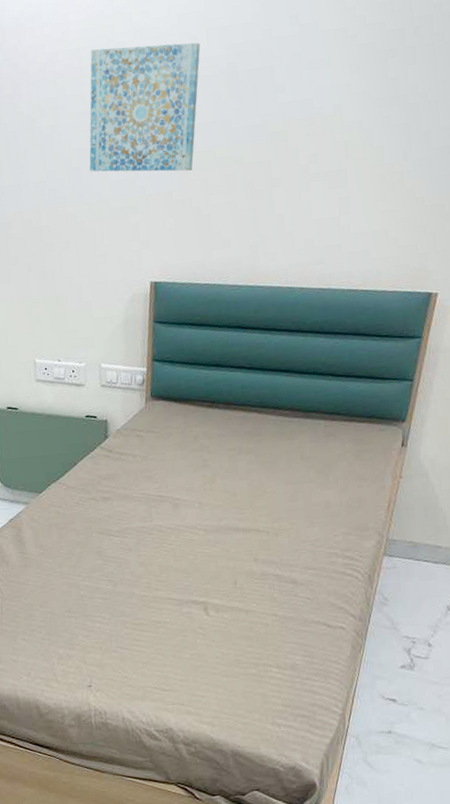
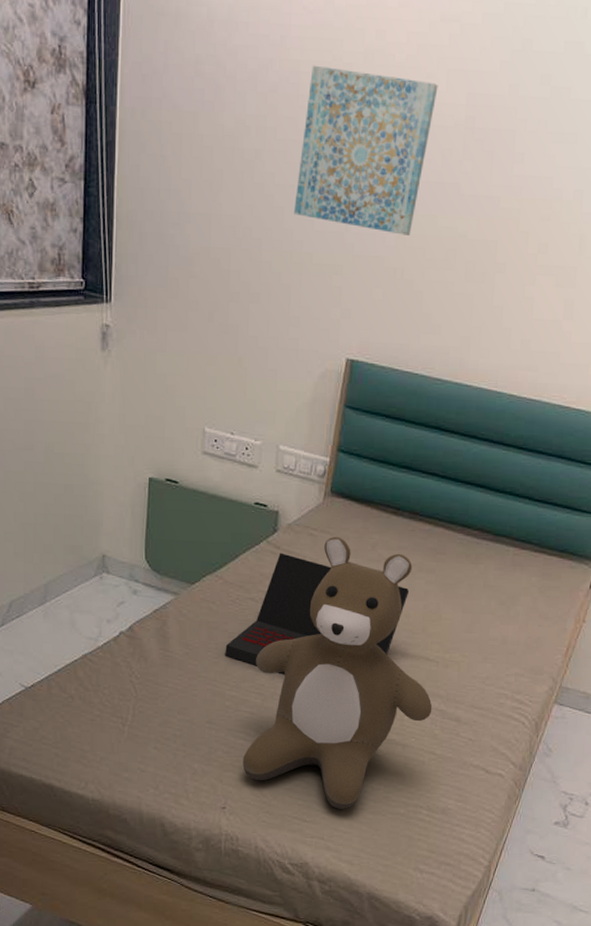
laptop: none [74,455,234,561] -> present [225,553,410,675]
teddy bear: none [102,434,269,676] -> present [242,536,433,809]

